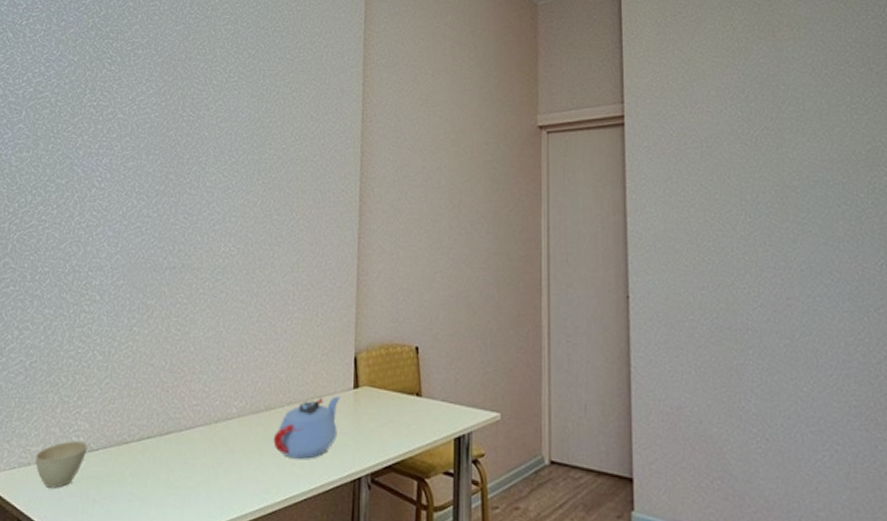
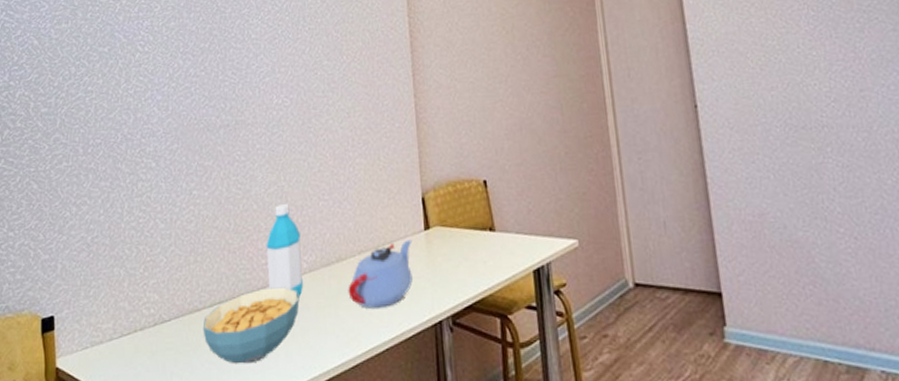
cup: present [35,441,88,488] -> none [107,313,160,365]
cereal bowl: none [128,428,226,500] -> present [202,287,300,364]
water bottle: none [196,348,234,441] -> present [266,203,304,298]

